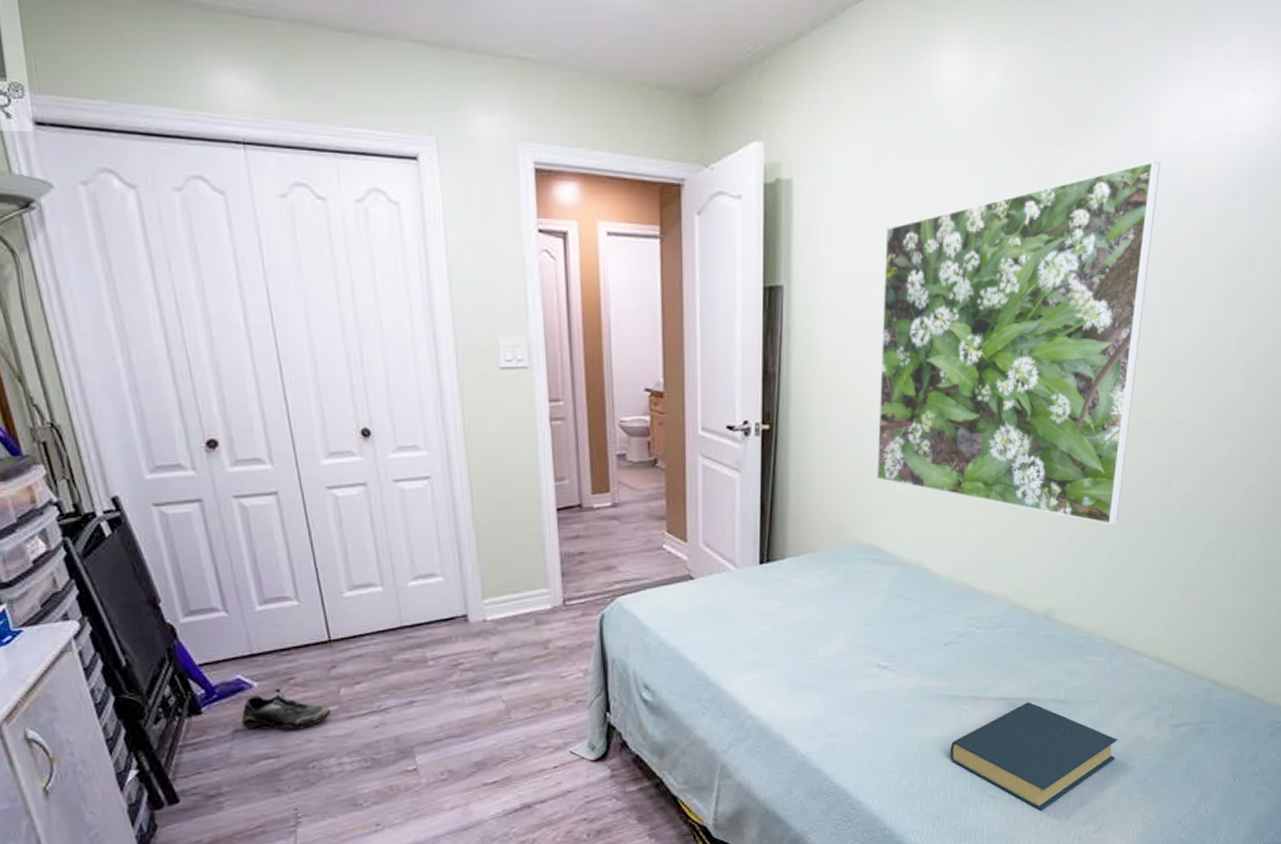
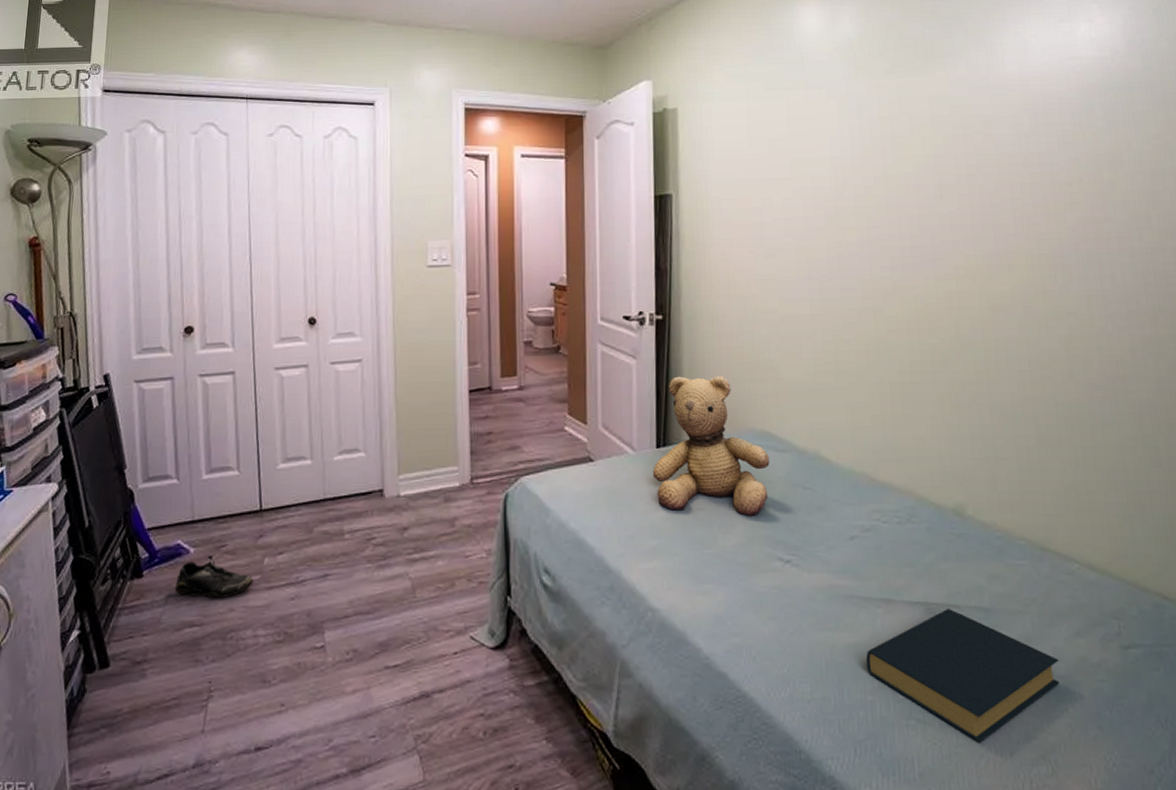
teddy bear: none [755,489,873,627] -> present [652,376,770,516]
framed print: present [877,160,1161,525] -> none [761,81,1021,416]

